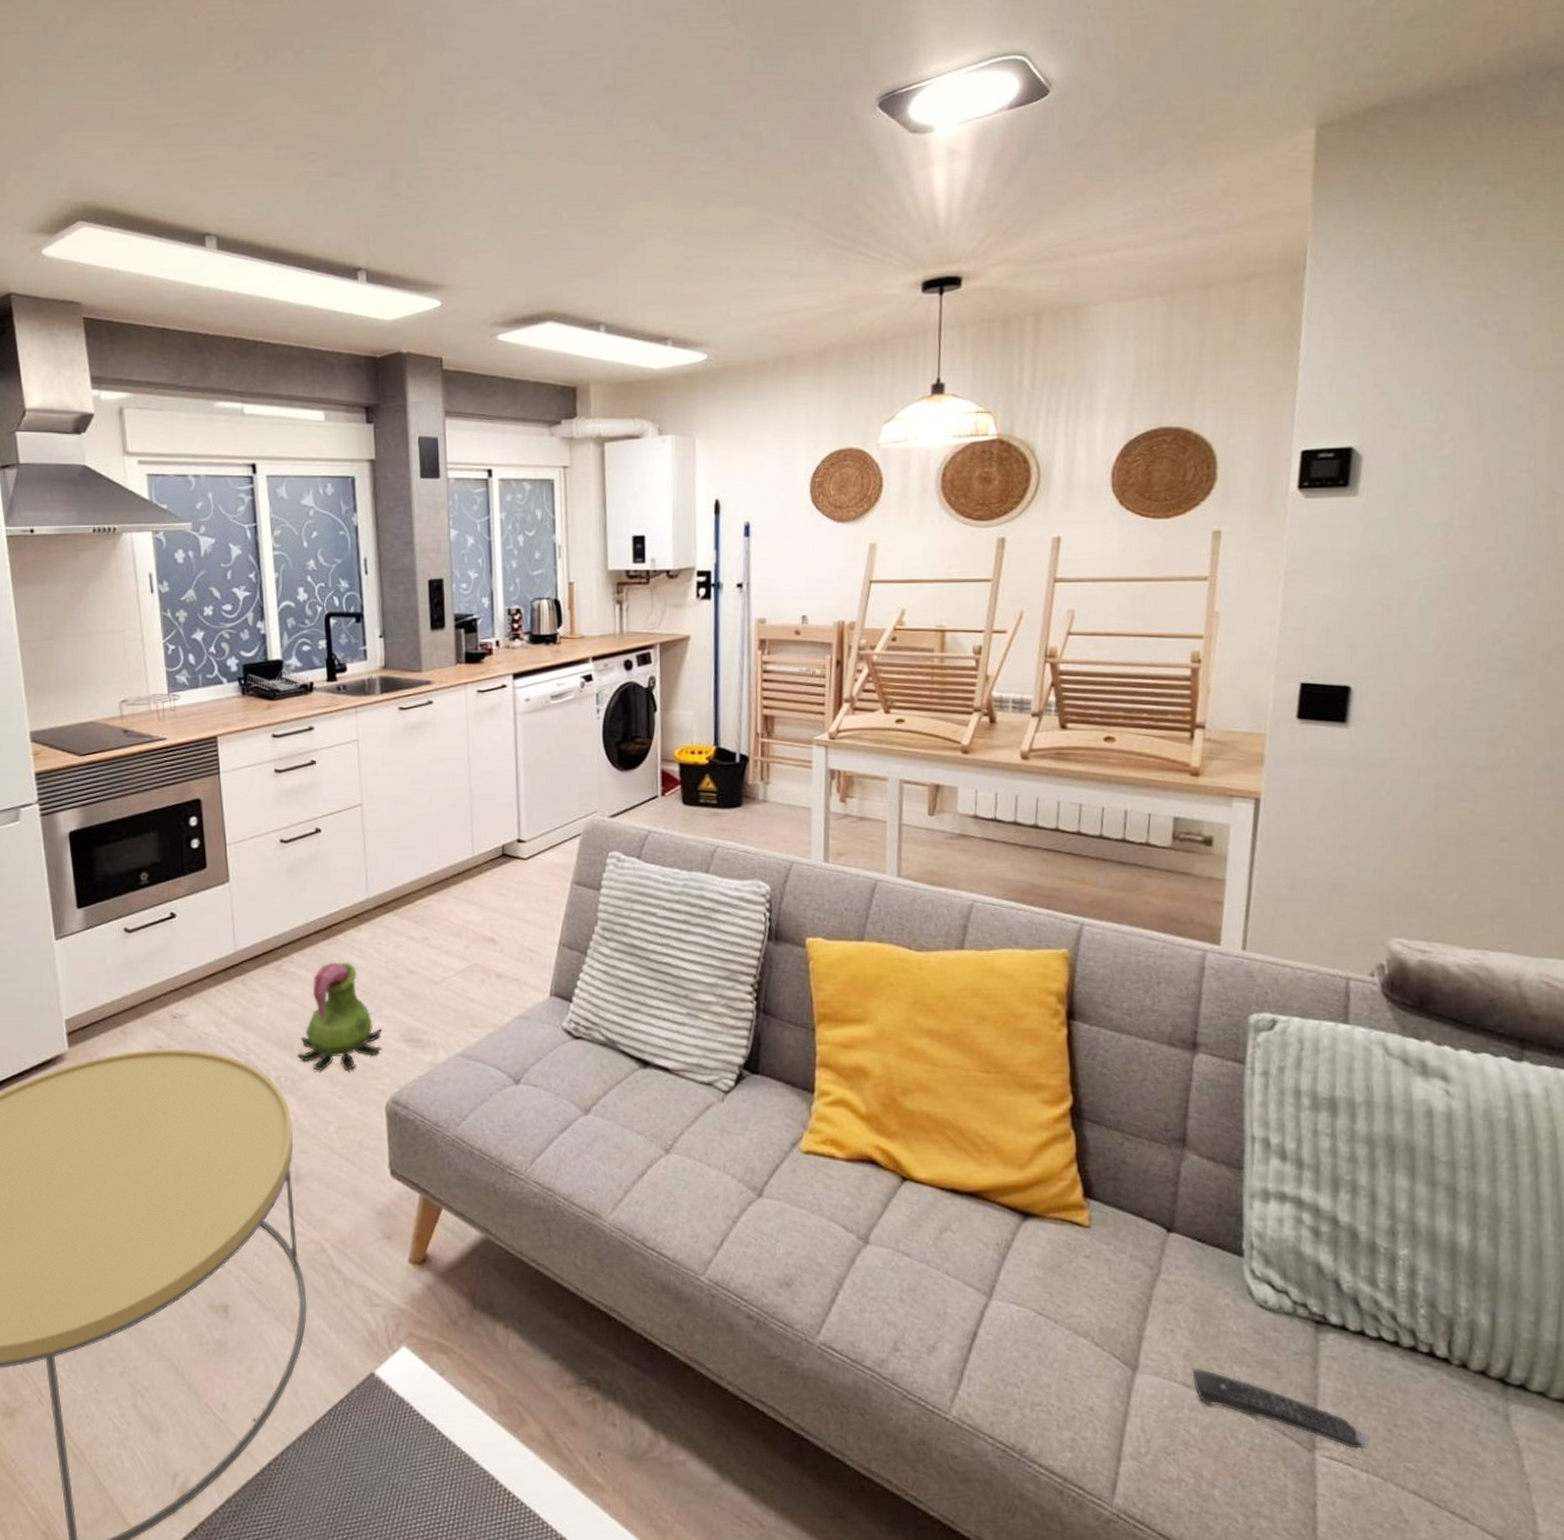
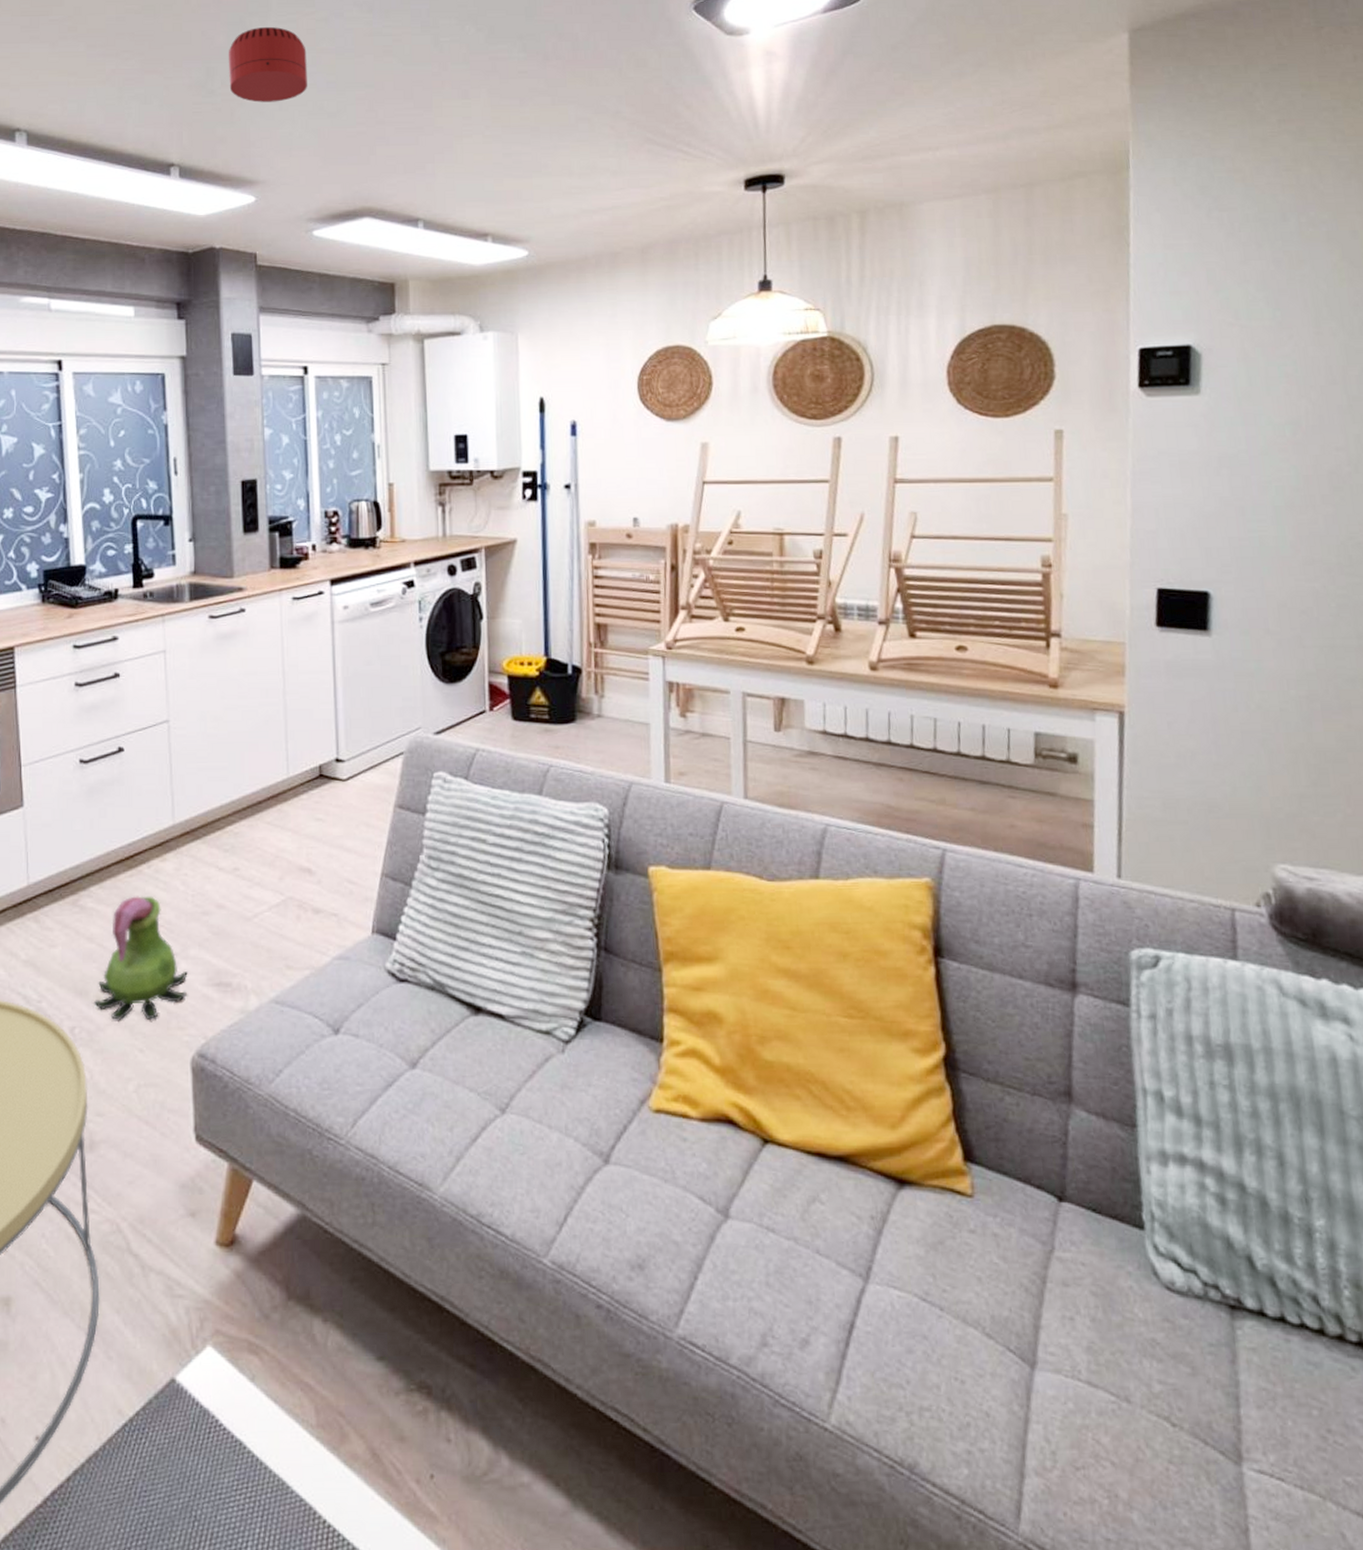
smoke detector: none [413,126,492,205] -> present [228,26,307,103]
remote control: present [1192,1368,1369,1449] -> none [1097,1363,1302,1460]

